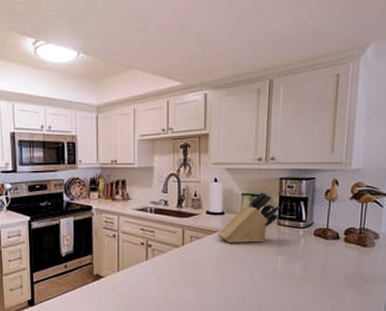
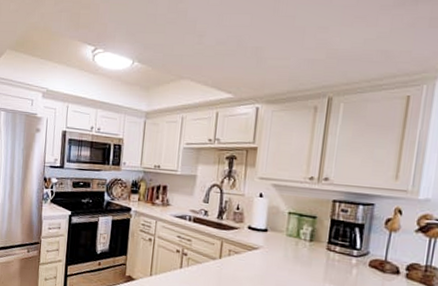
knife block: present [217,191,281,243] -> none [258,212,332,267]

